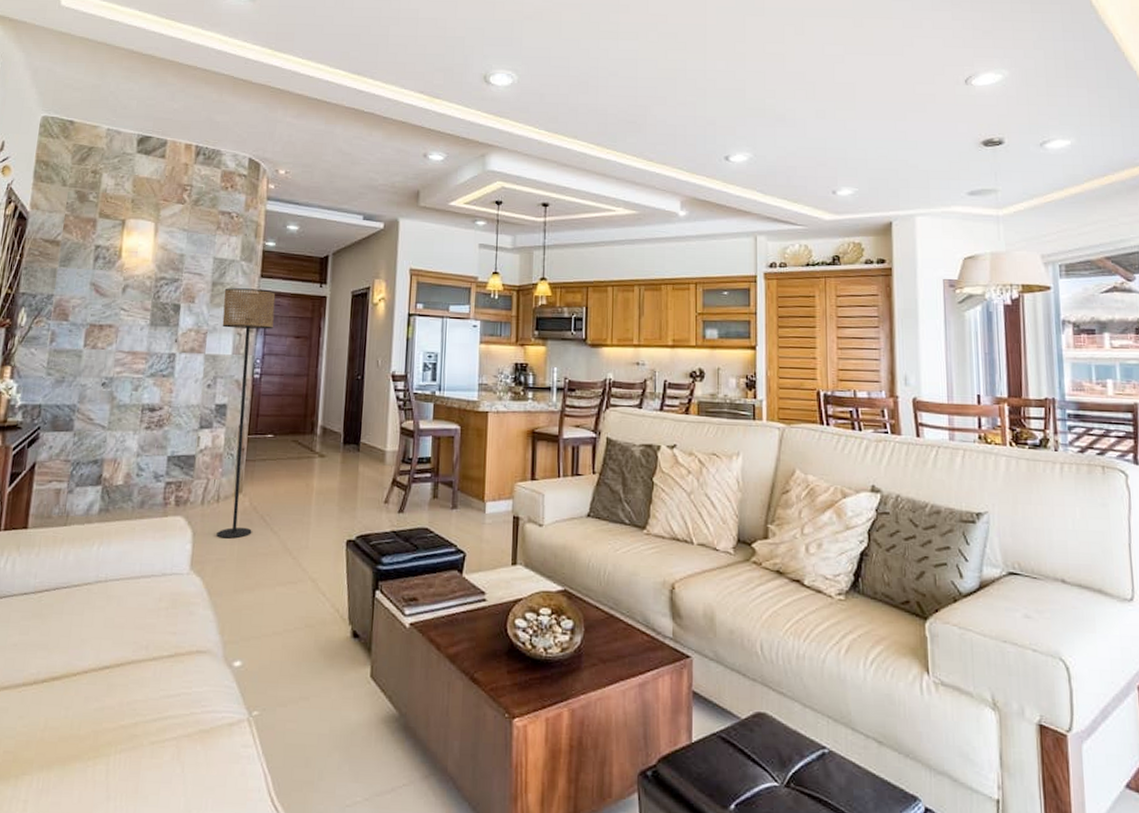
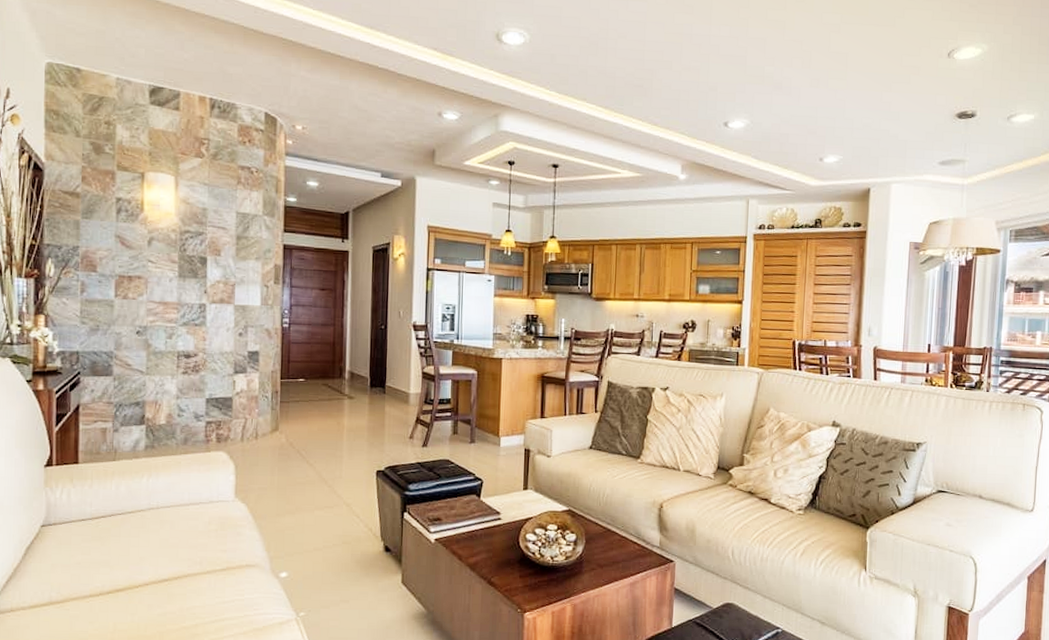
floor lamp: present [216,288,276,539] -> none [249,242,300,470]

